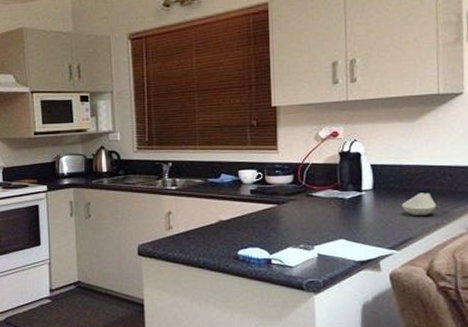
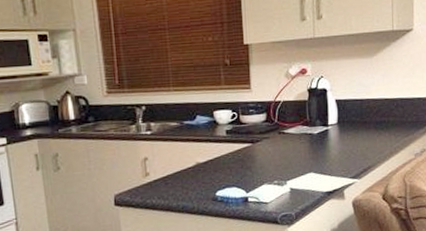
spoon rest: present [402,192,437,215] -> none [362,124,391,146]

